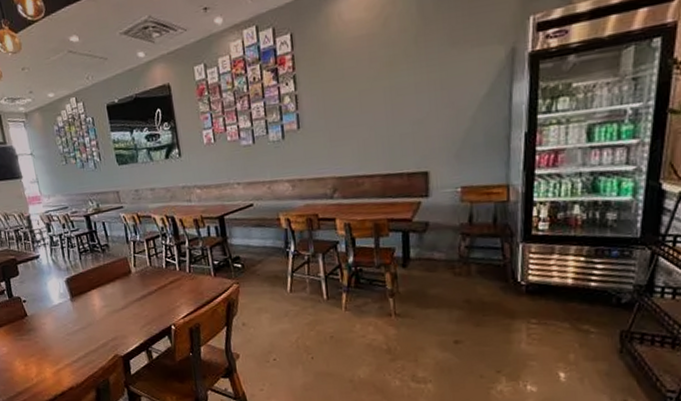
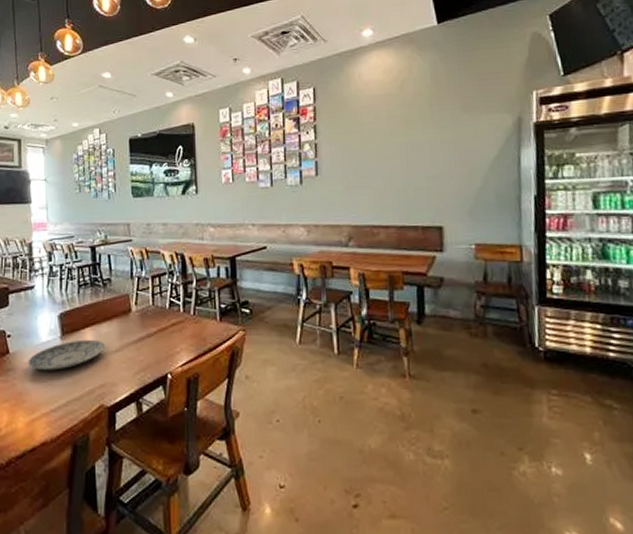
plate: none [44,299,112,329] -> present [27,339,105,371]

